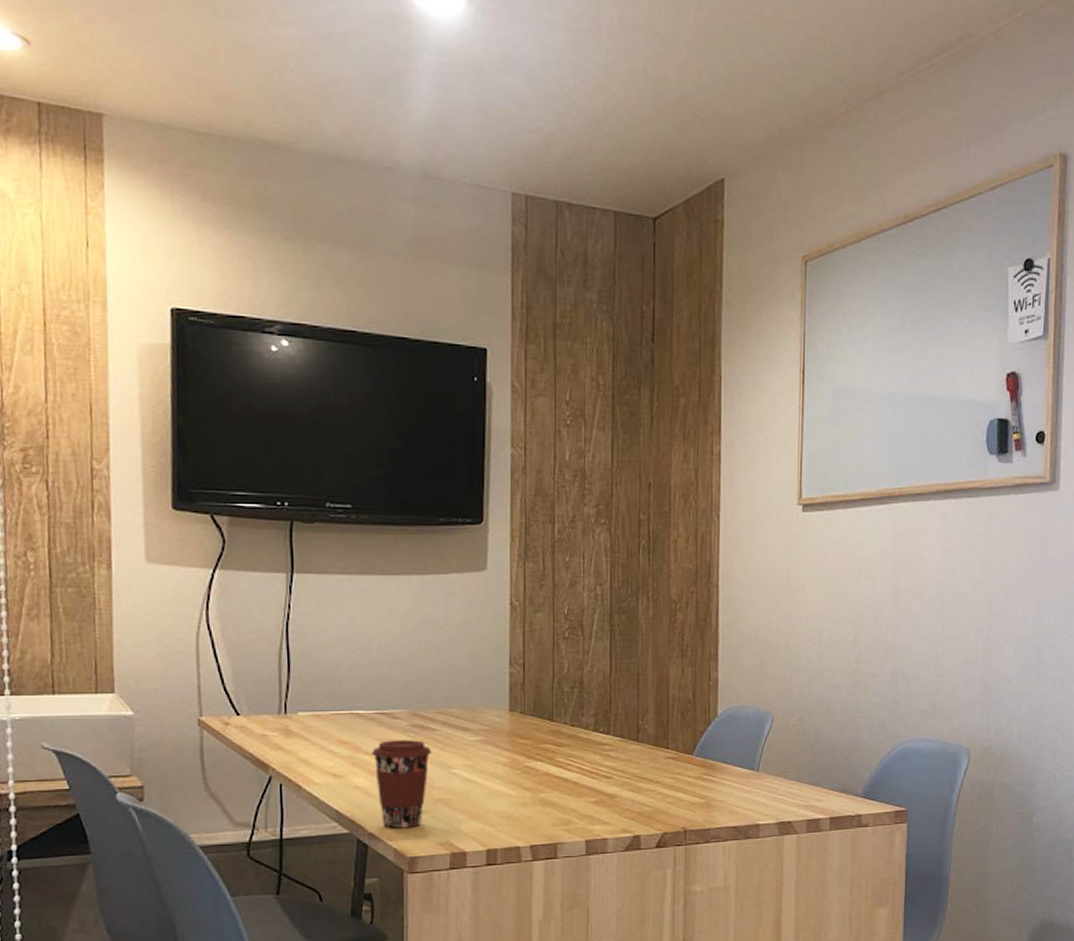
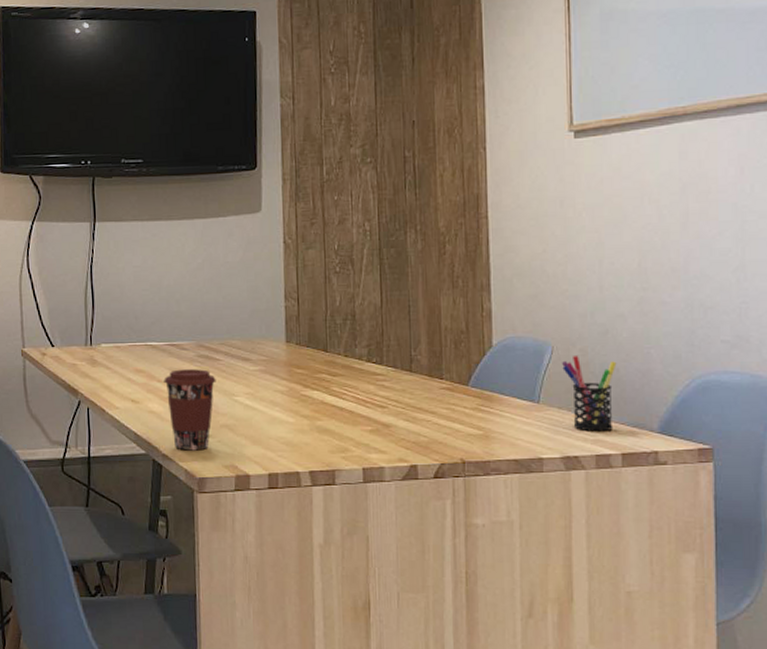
pen holder: none [781,725,830,798] -> present [562,356,617,432]

